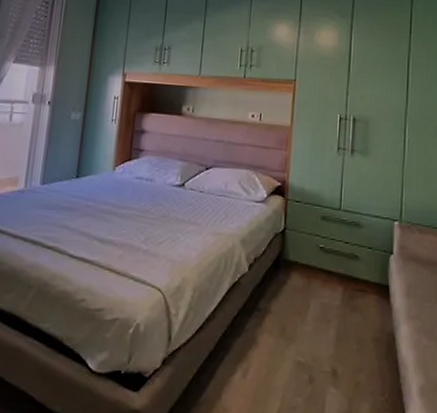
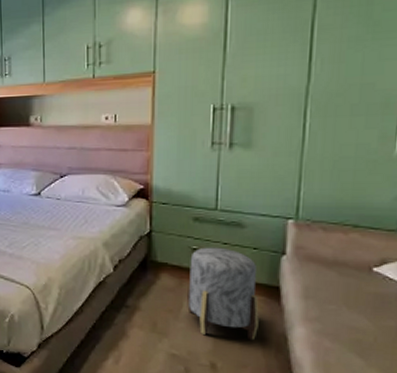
stool: none [313,246,373,342] -> present [187,247,259,341]

